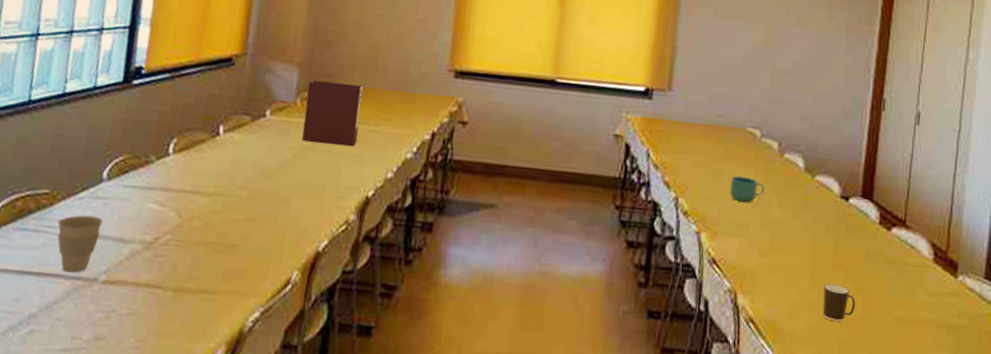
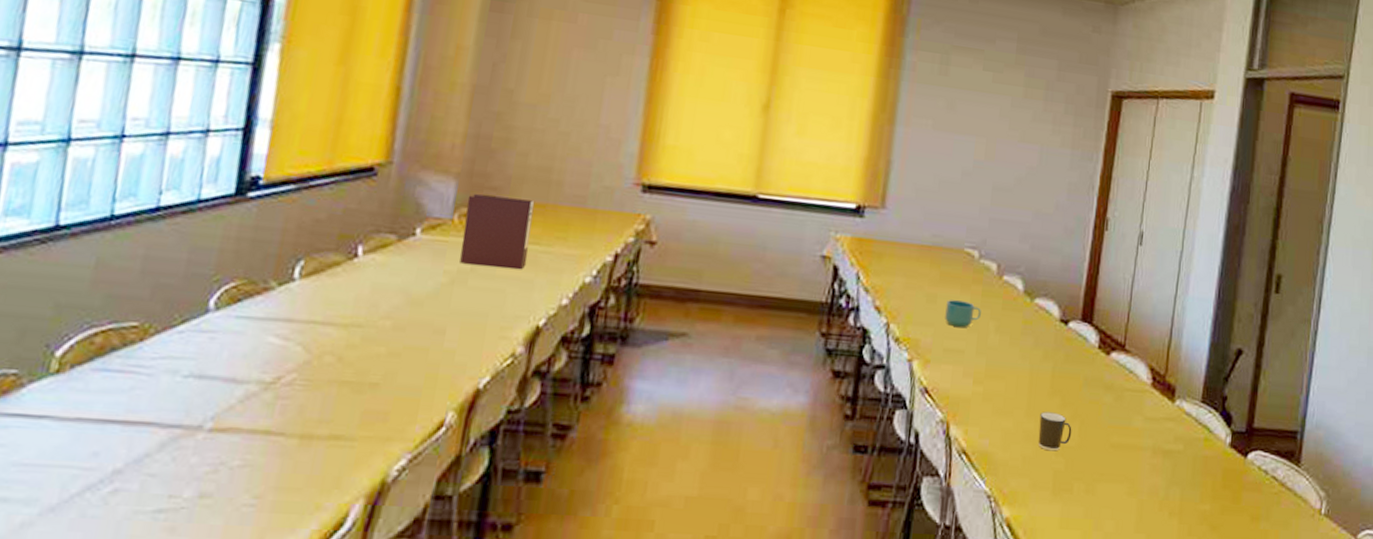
cup: present [57,215,104,273] -> none [149,351,210,420]

